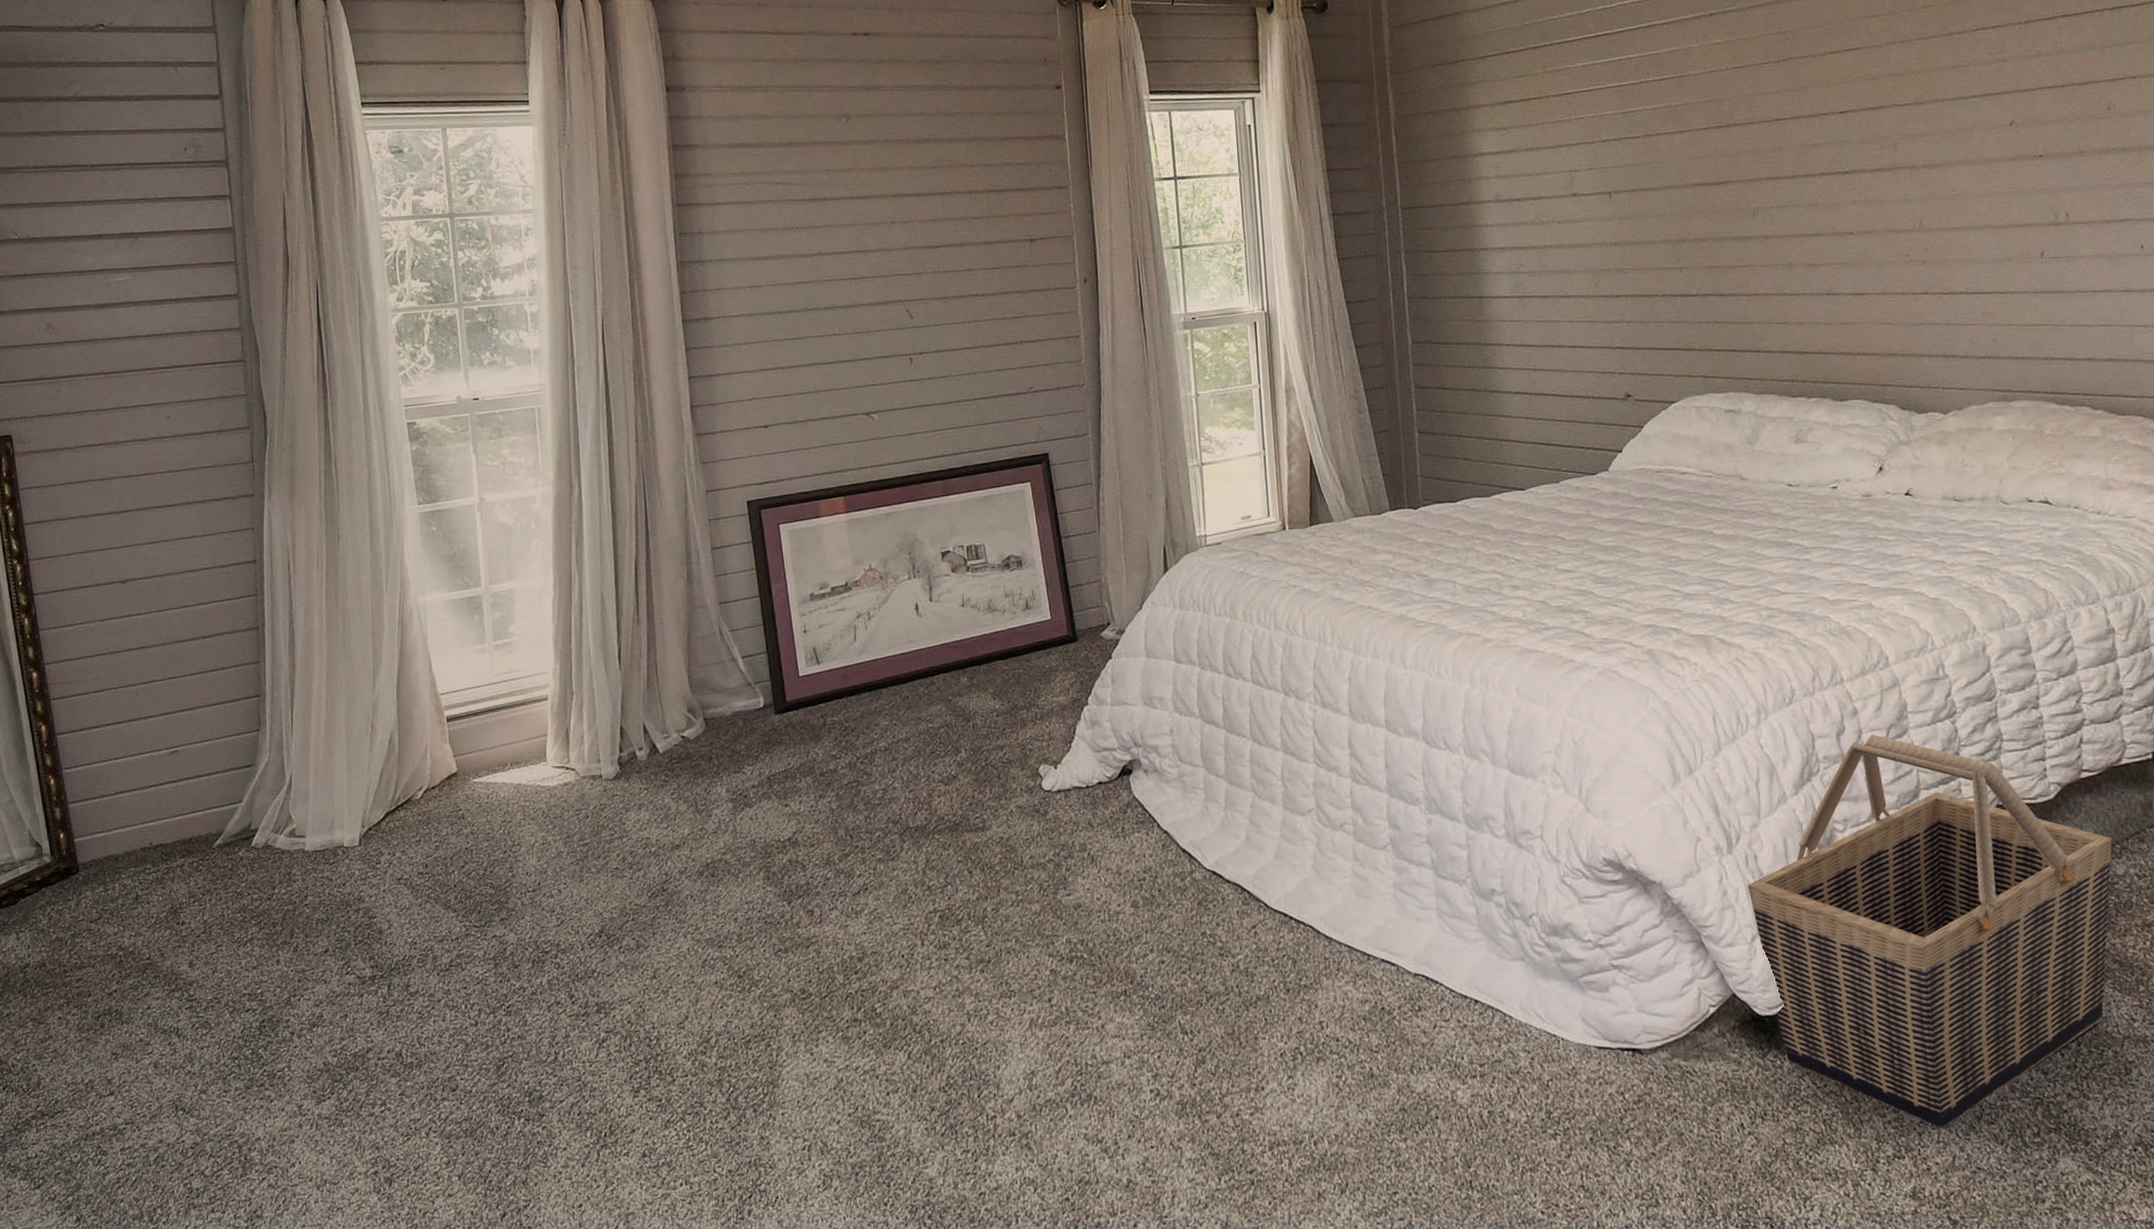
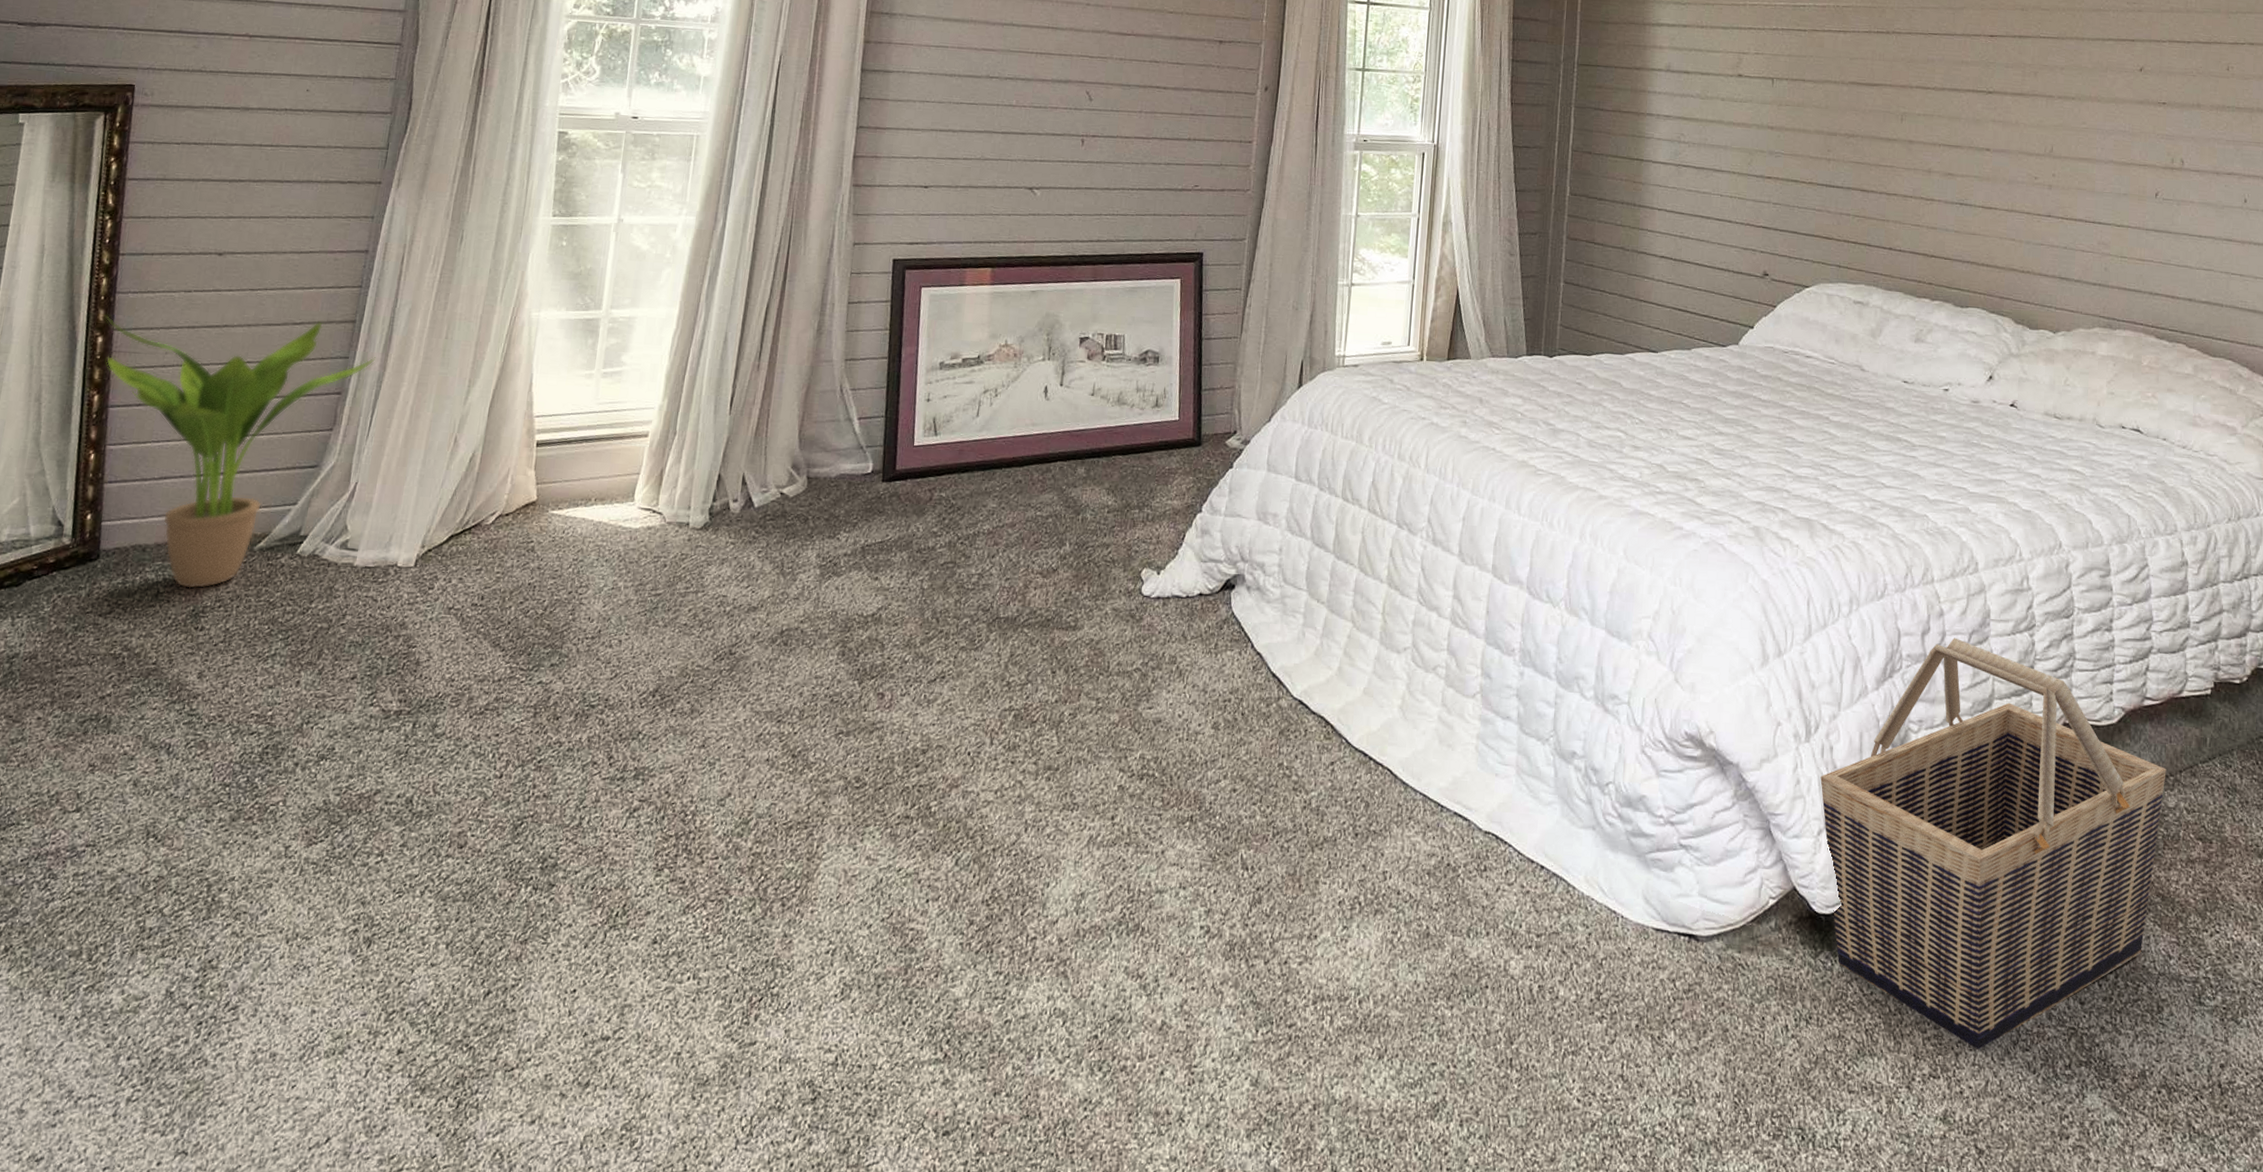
potted plant: none [33,632,285,889] -> present [104,315,377,589]

